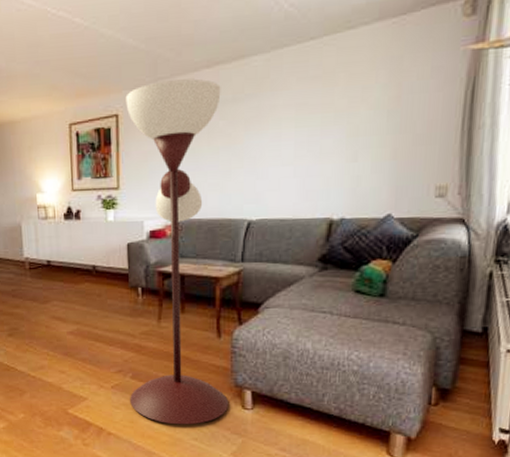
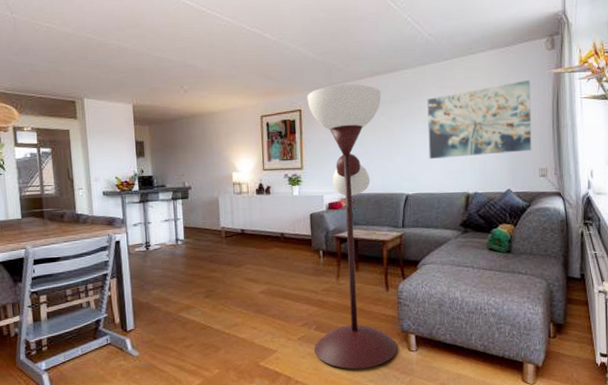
wall art: none [281,62,435,176] -> present [427,80,532,160]

